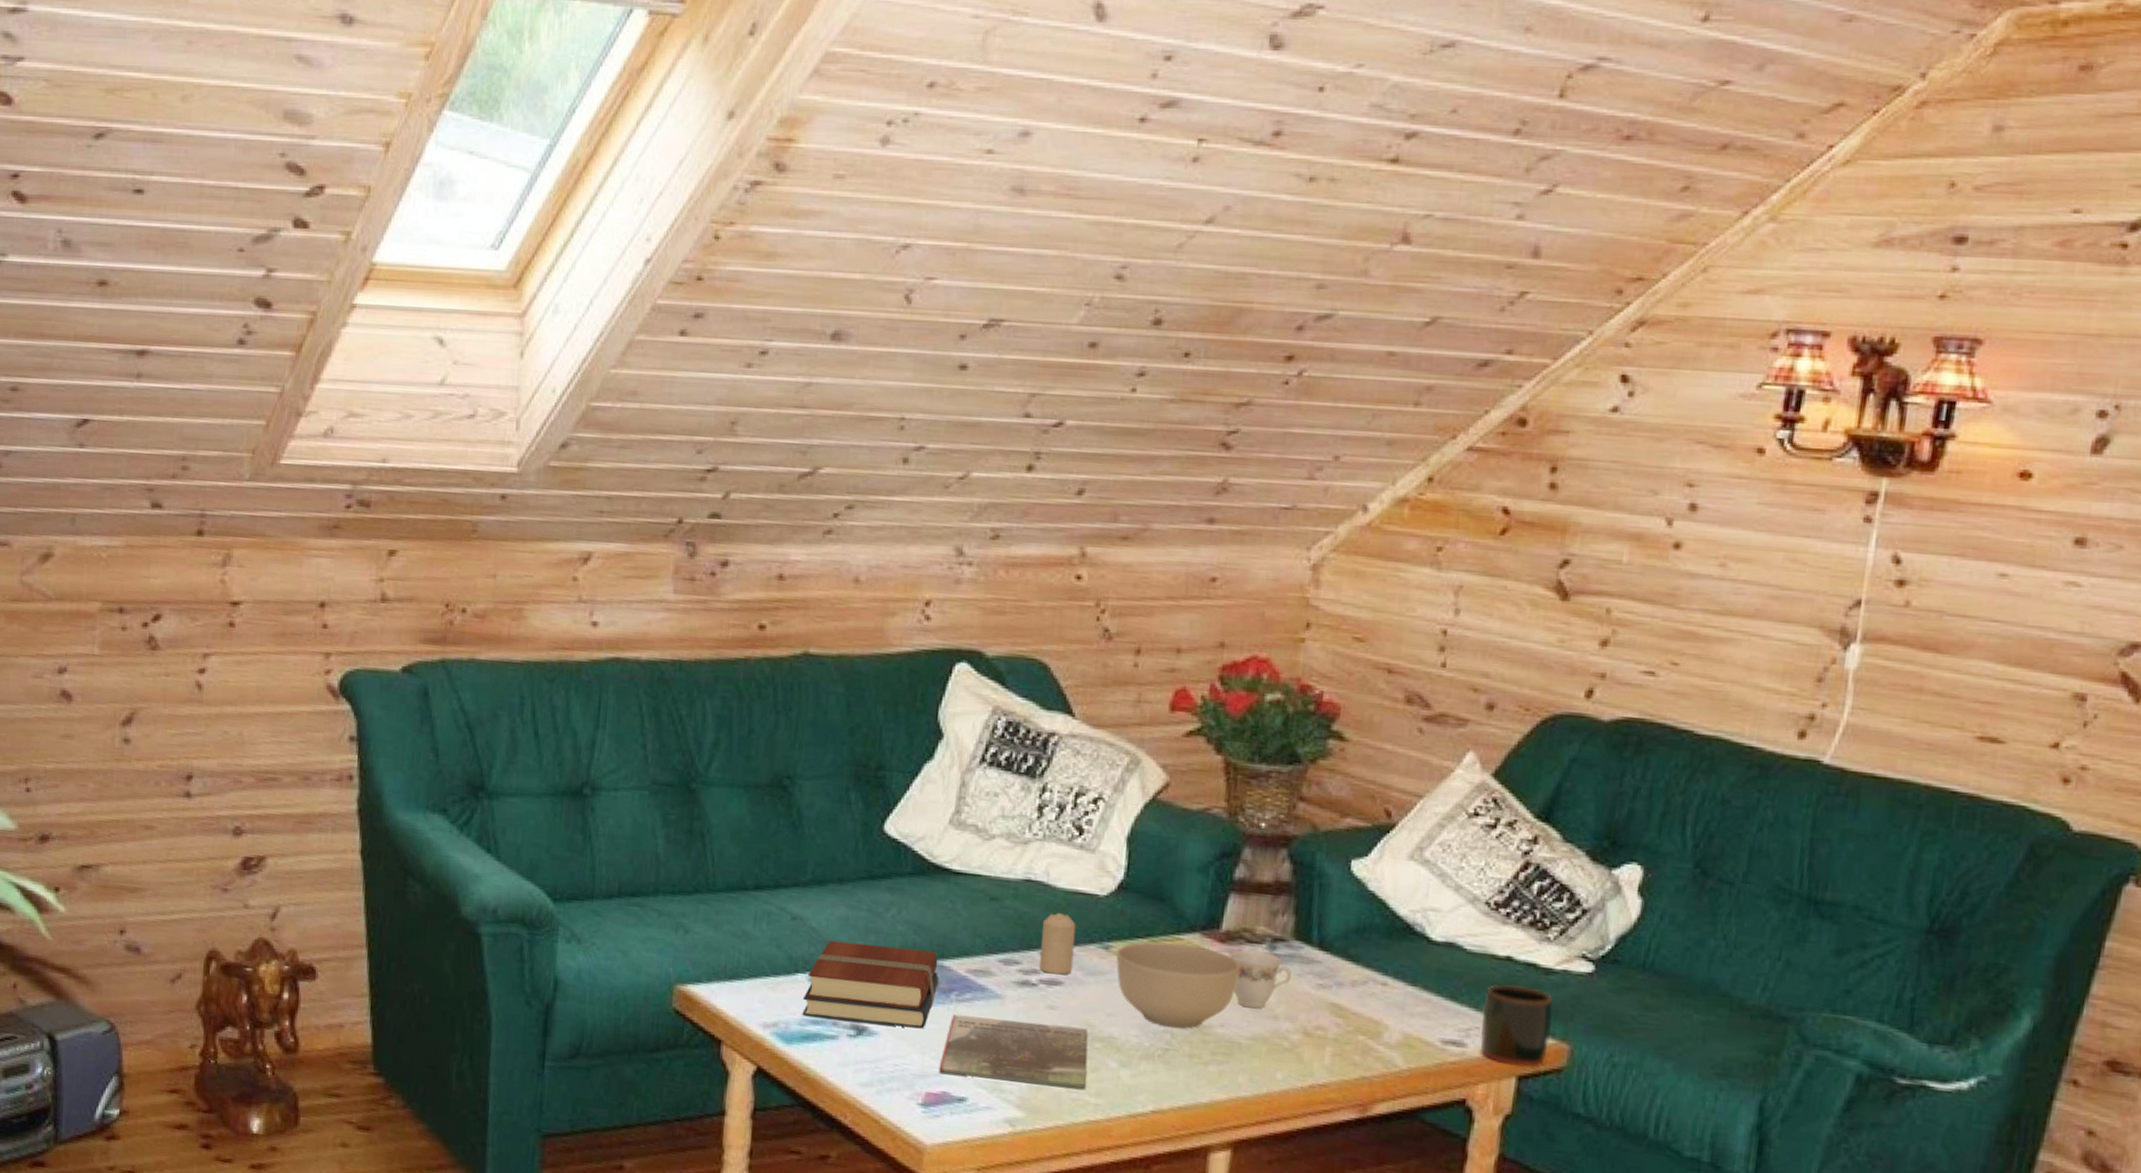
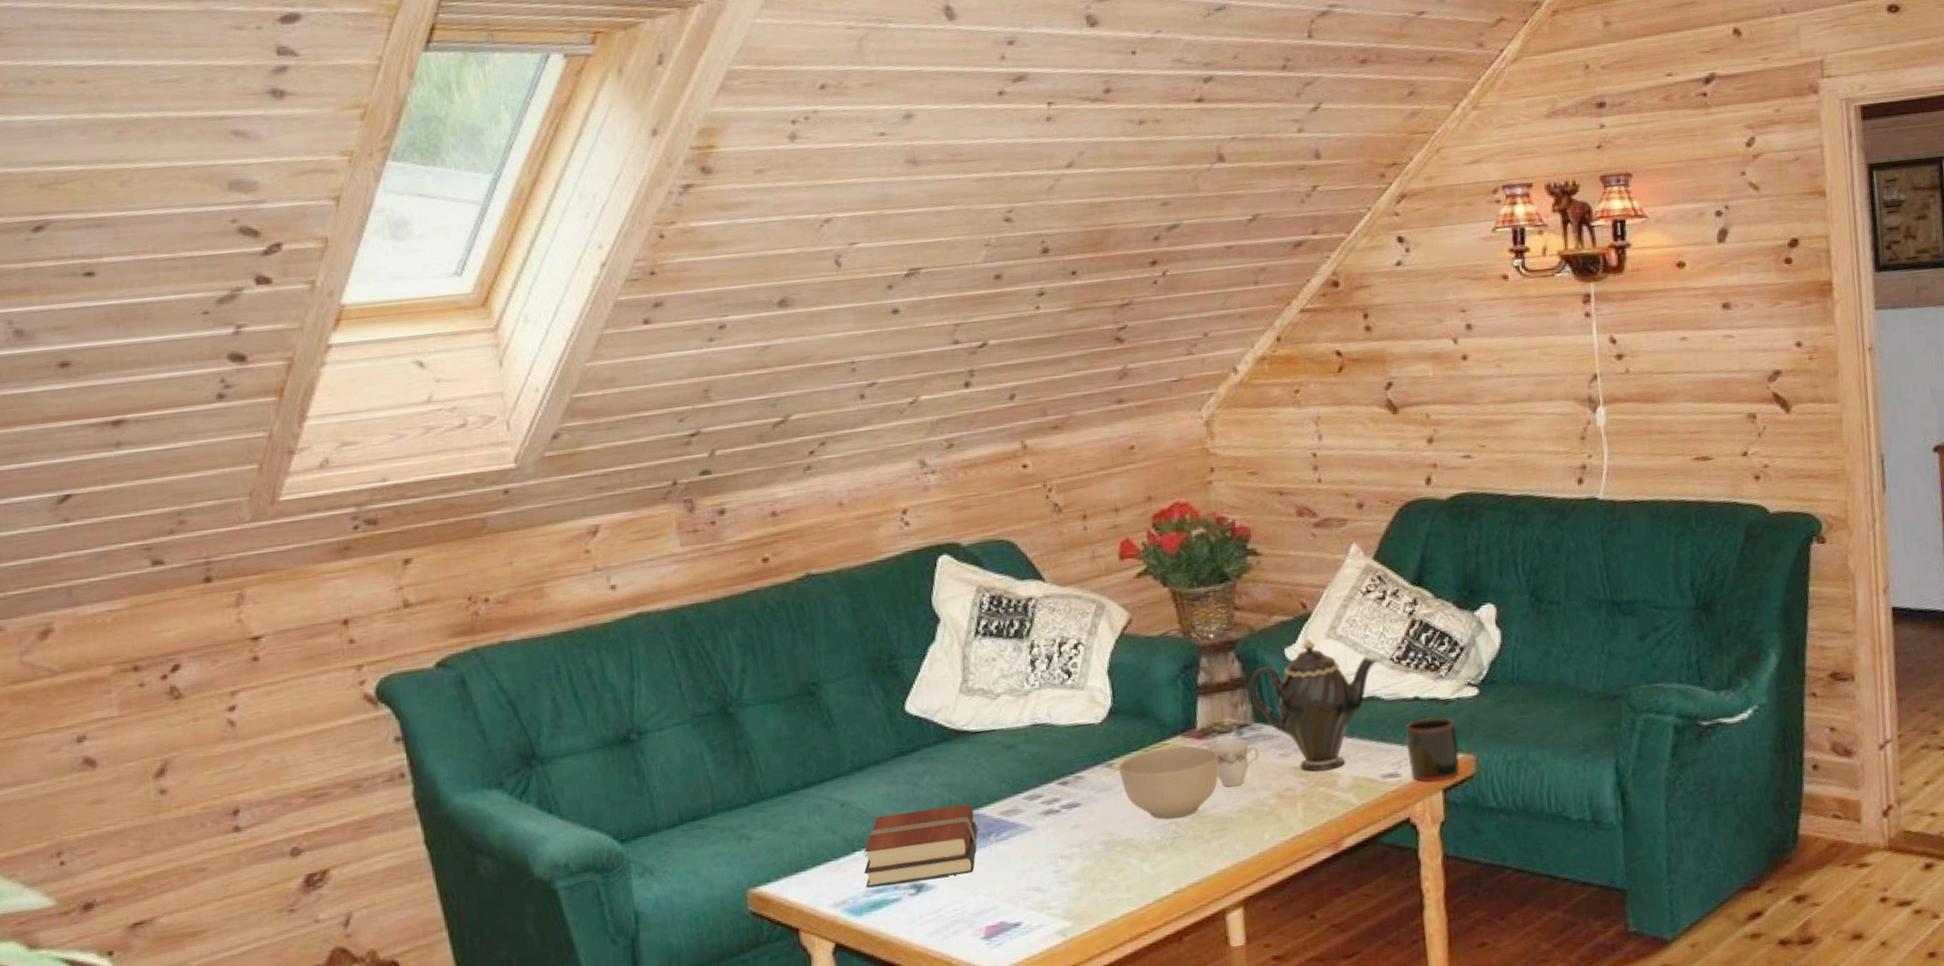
magazine: present [938,1014,1088,1089] -> none [992,837,1118,906]
candle: present [1039,912,1076,975] -> none [1053,745,1086,799]
teapot: none [1295,855,1471,1019] -> present [1248,639,1379,772]

